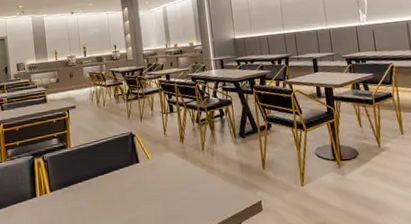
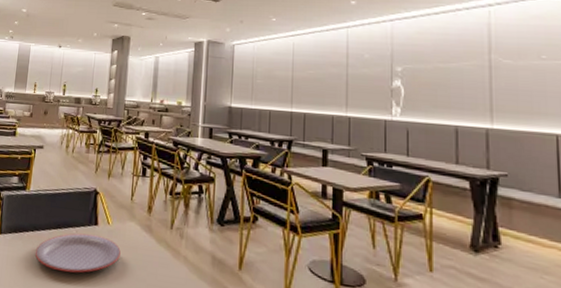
plate: none [87,171,164,210] -> present [35,233,121,273]

